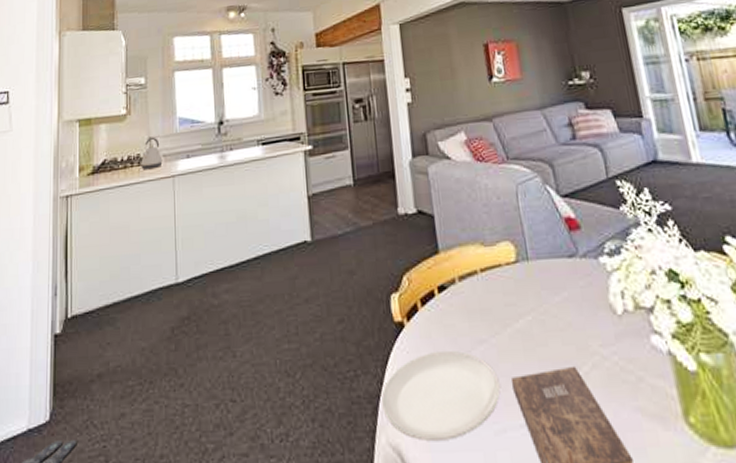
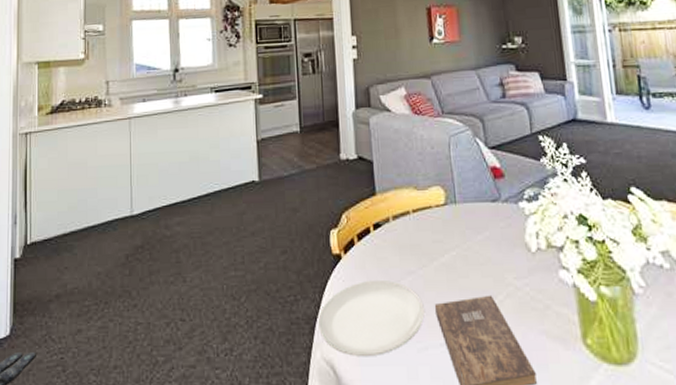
kettle: present [141,136,163,170] -> none [98,81,120,112]

